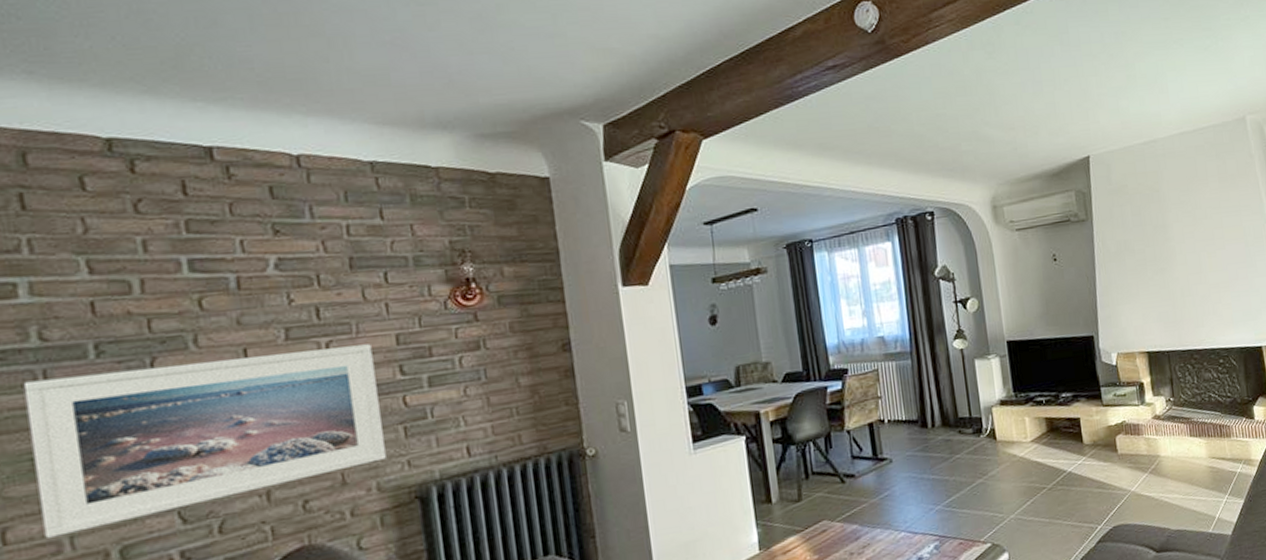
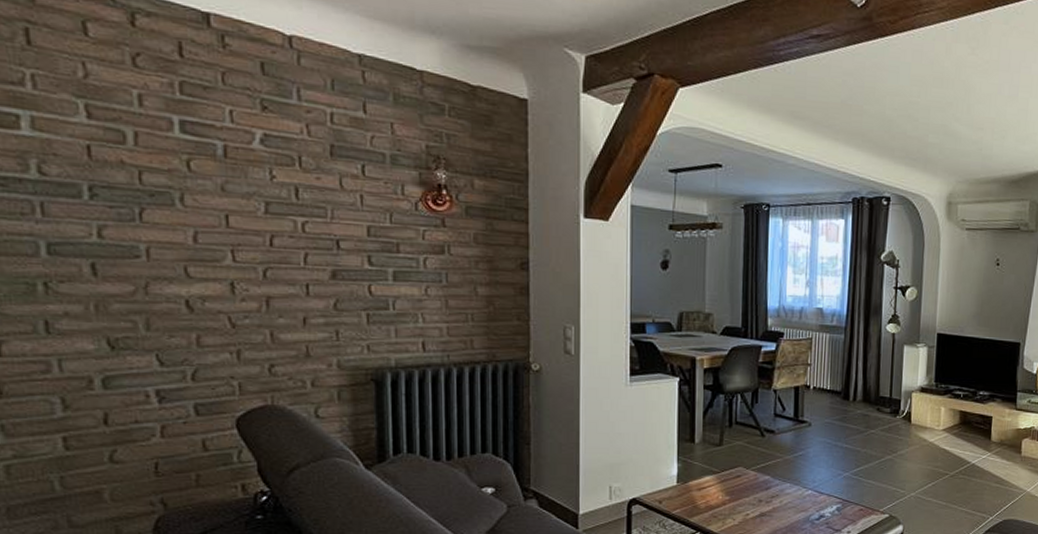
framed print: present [23,344,386,538] -> none [22,210,348,357]

